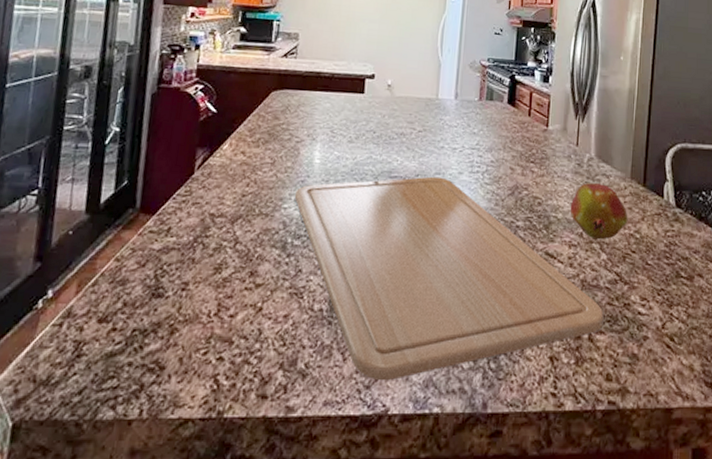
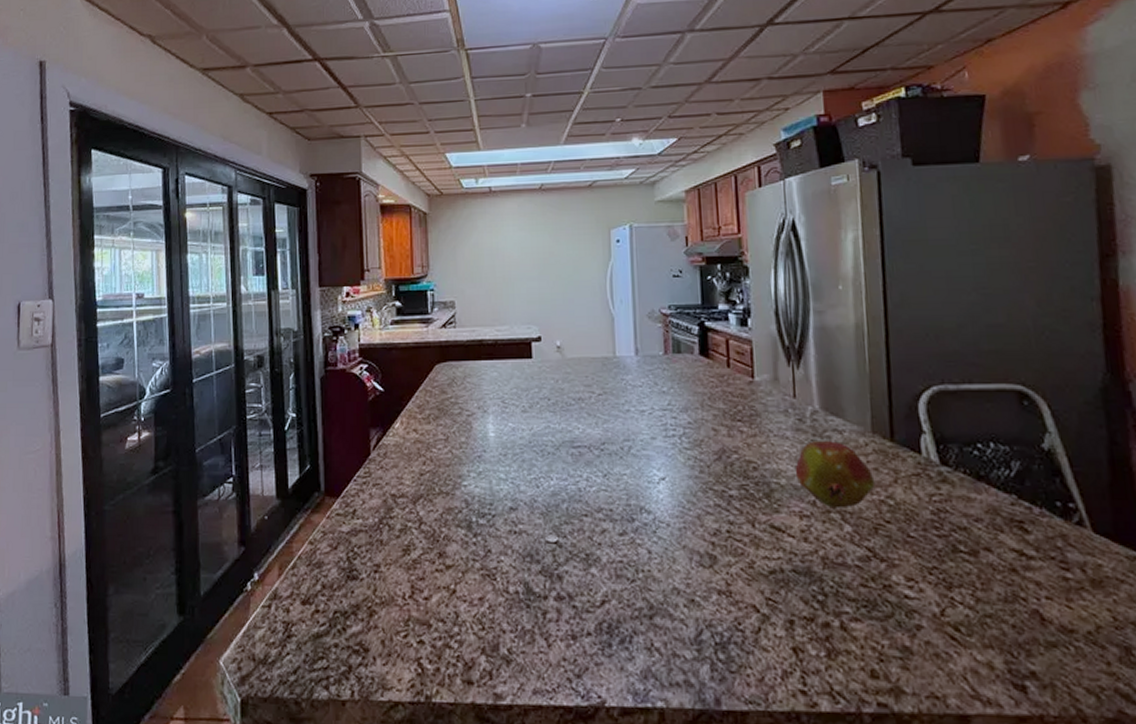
chopping board: present [294,176,604,381] -> none [473,444,859,671]

